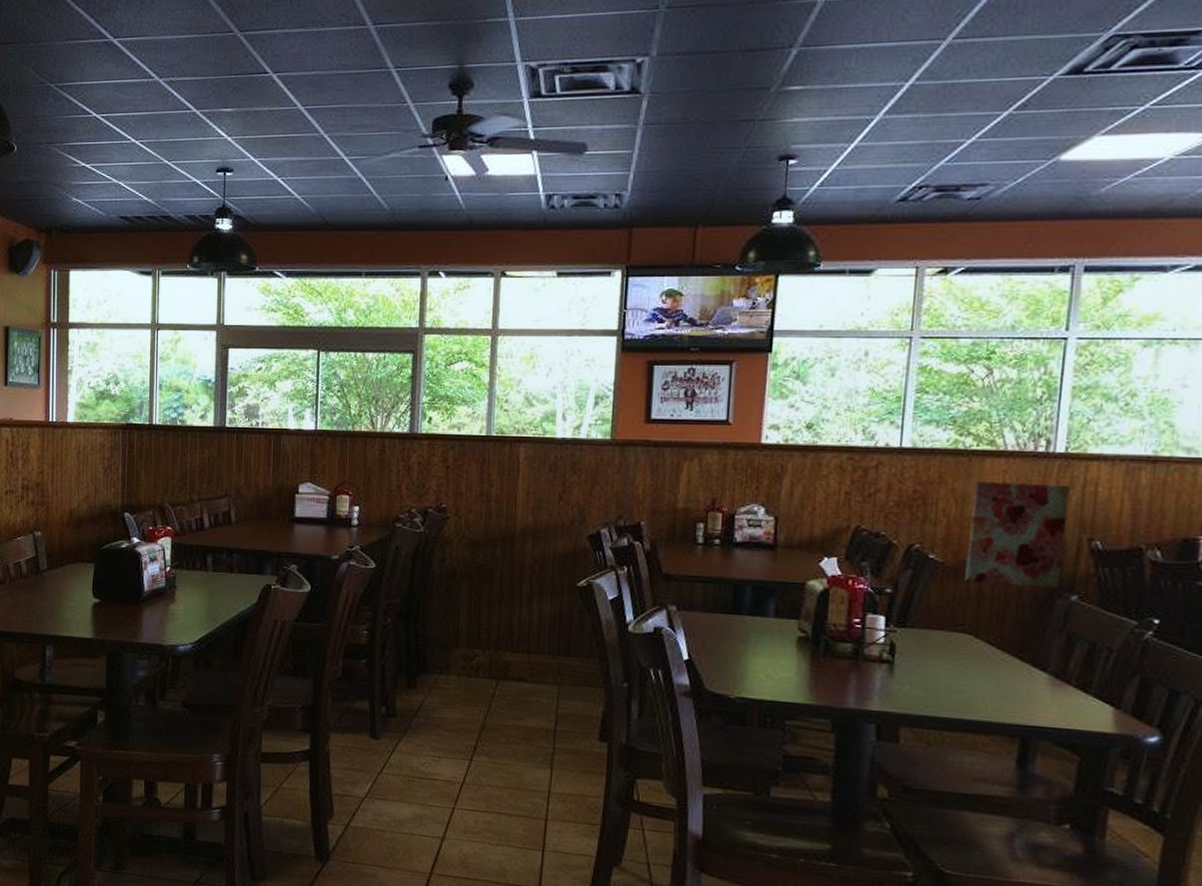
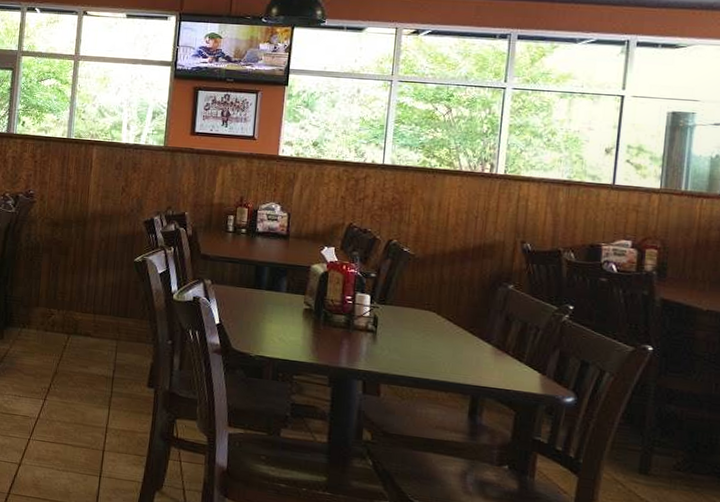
wall art: present [964,481,1071,587] -> none [430,193,508,278]

